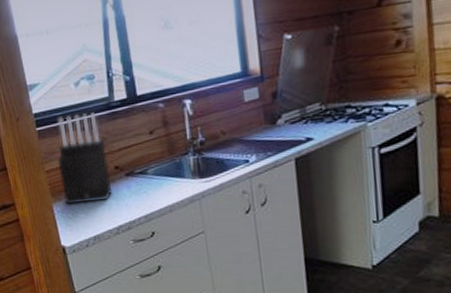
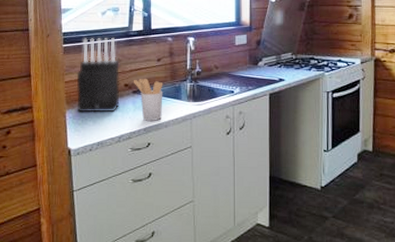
utensil holder: none [124,156,164,207] -> present [133,78,163,121]

